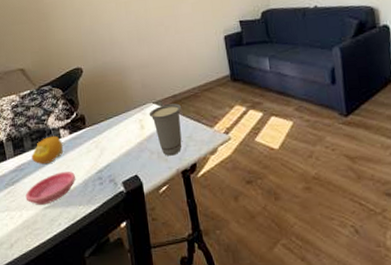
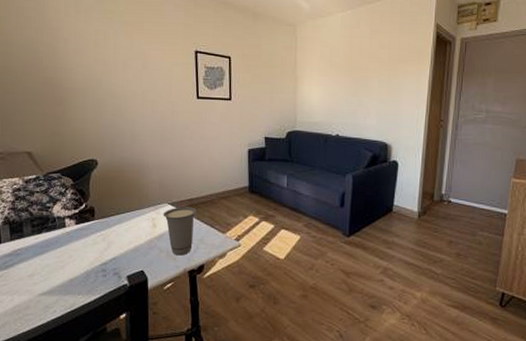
saucer: present [25,171,75,205] -> none [19,260,77,291]
fruit: present [31,135,64,165] -> none [30,224,68,252]

